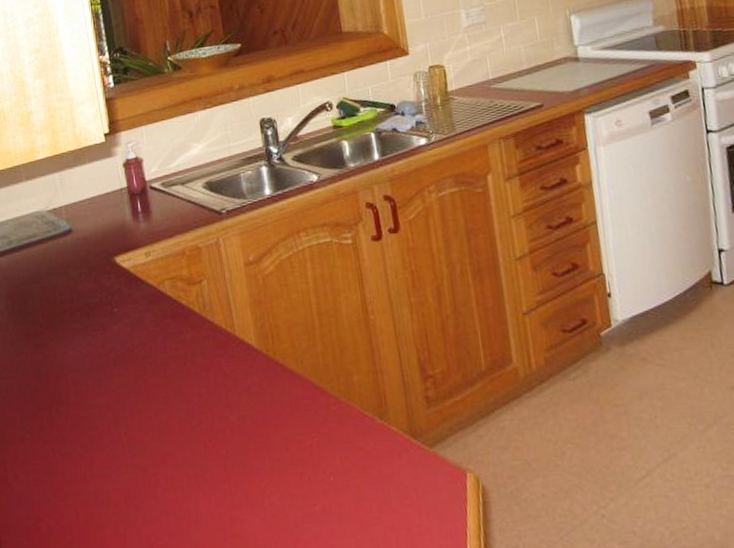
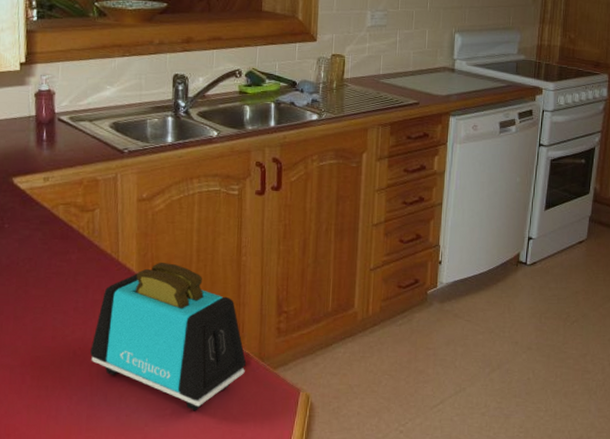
toaster: none [221,331,397,506] -> present [90,262,247,411]

